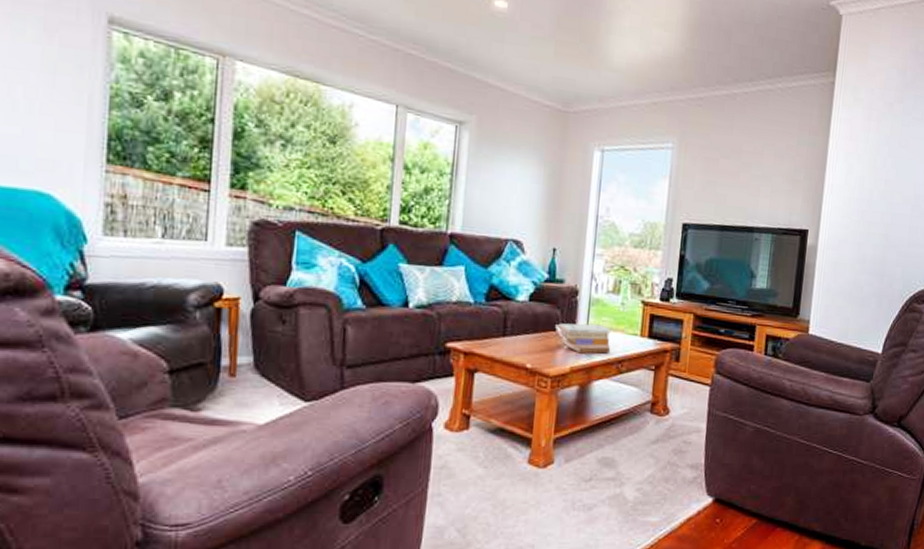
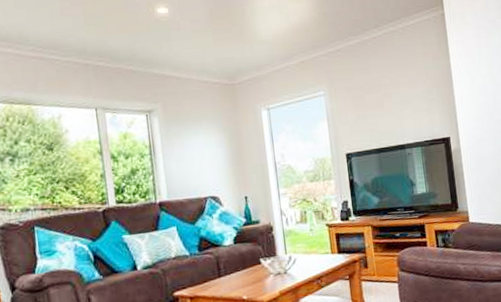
books: present [559,323,611,354] -> none [262,250,310,279]

